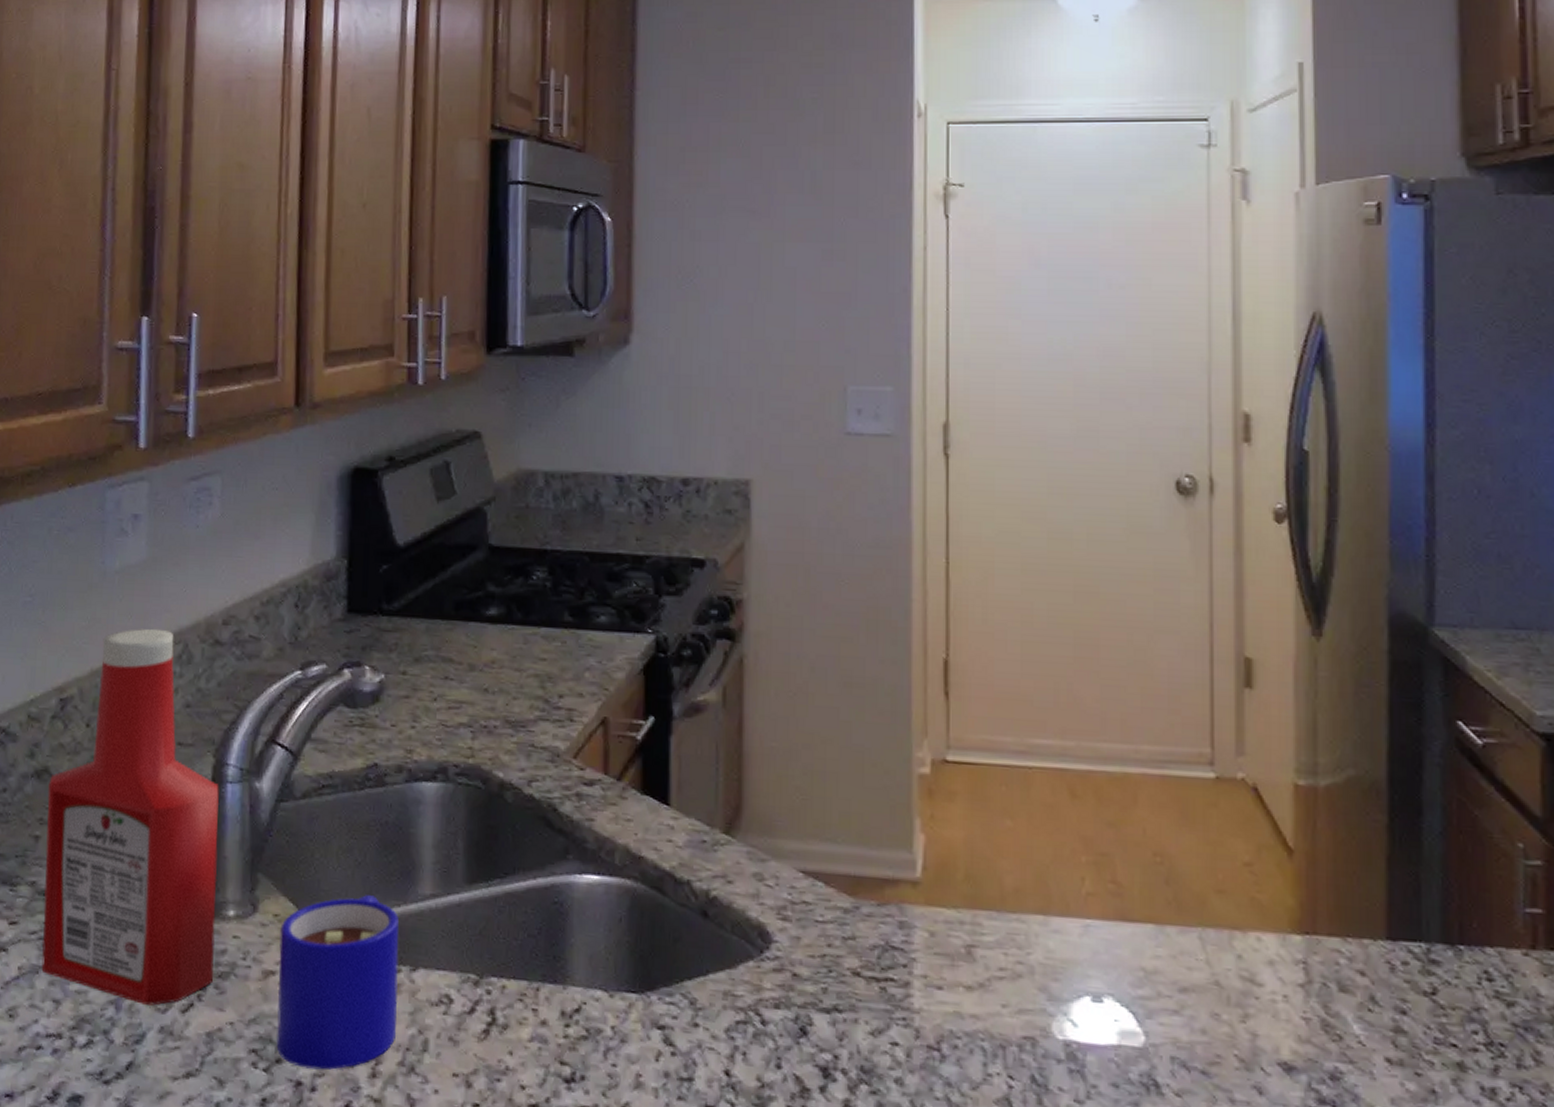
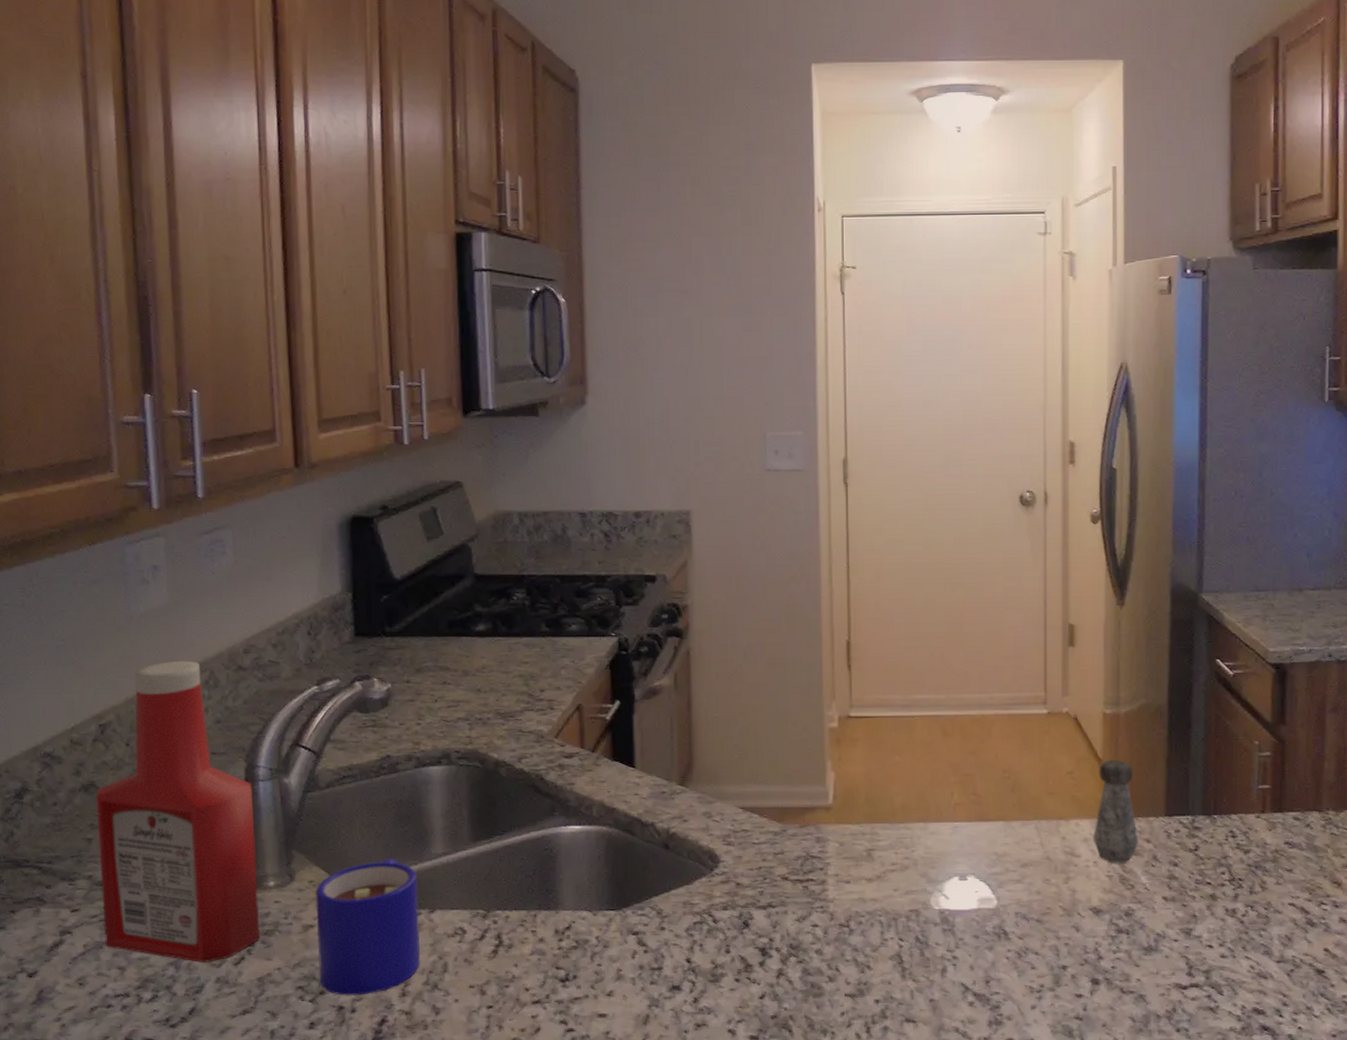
salt shaker: none [1281,850,1349,1003] -> present [1093,759,1139,864]

